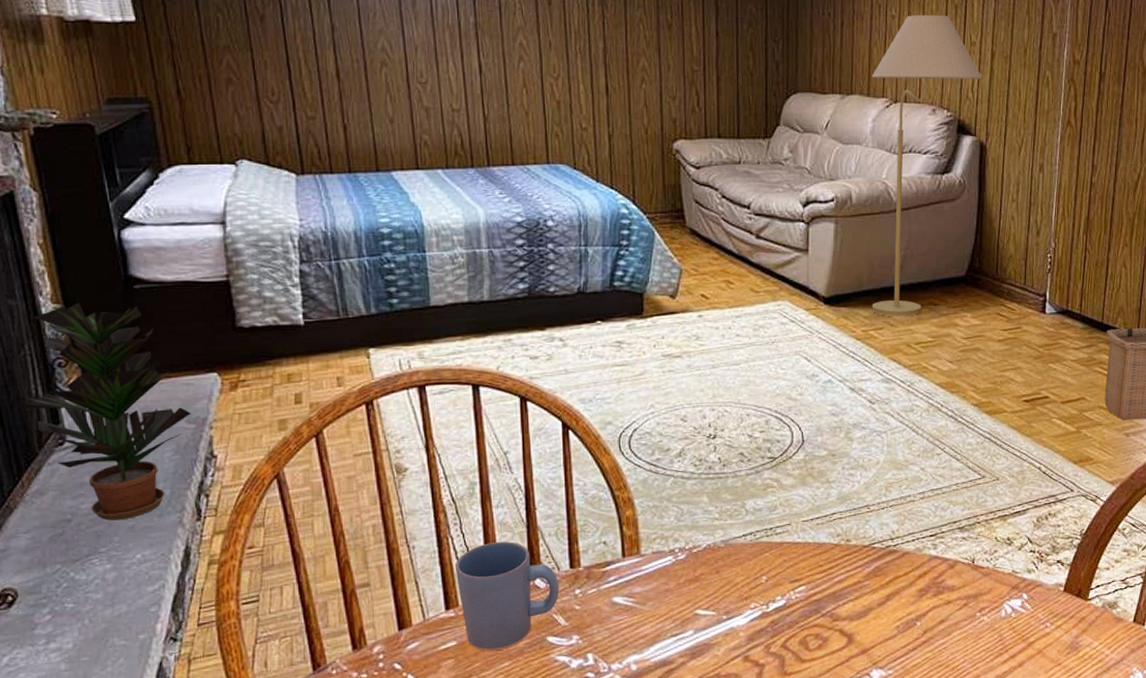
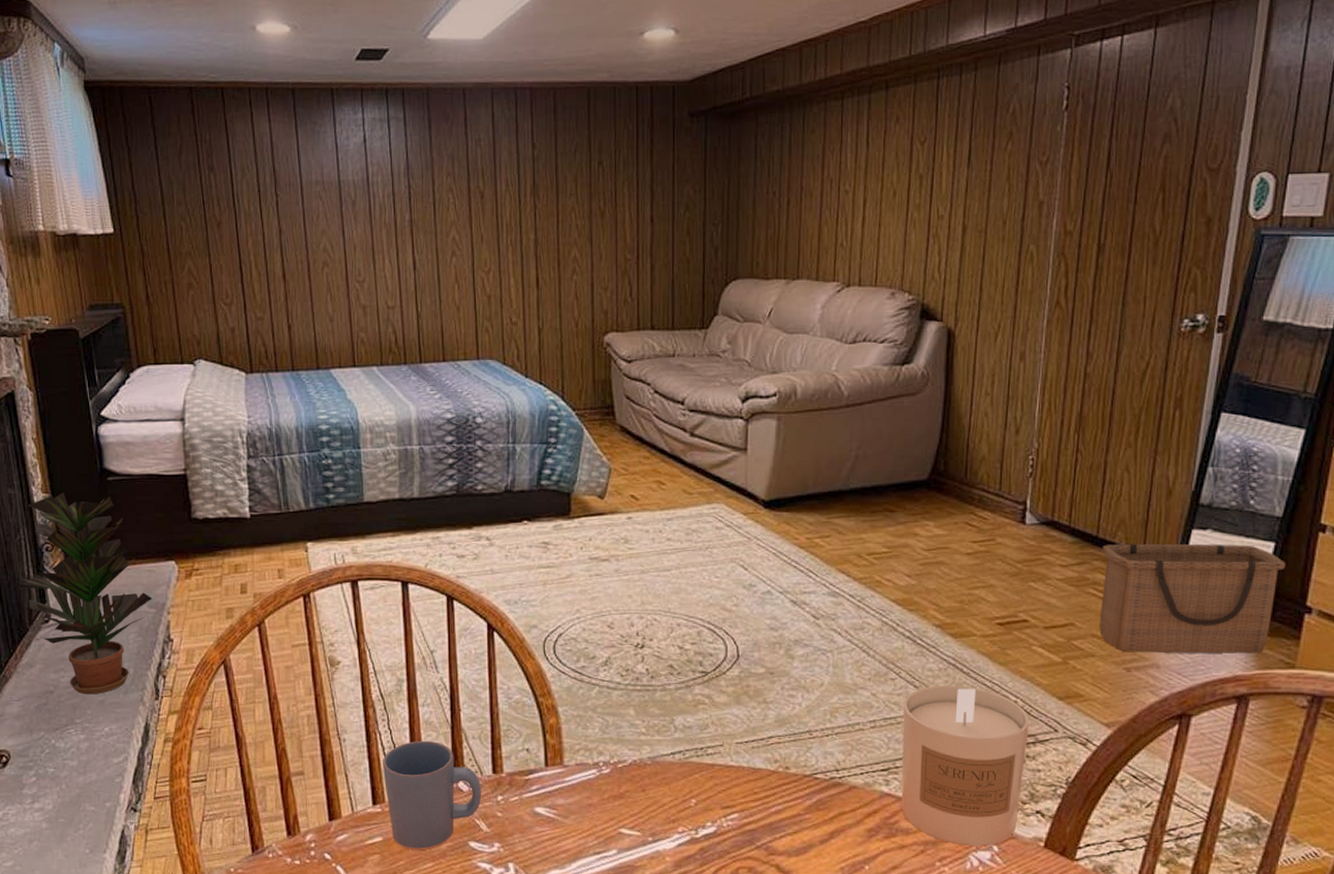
floor lamp: present [871,14,982,317] -> none [817,186,951,524]
candle: none [946,456,1050,597] -> present [901,685,1029,846]

